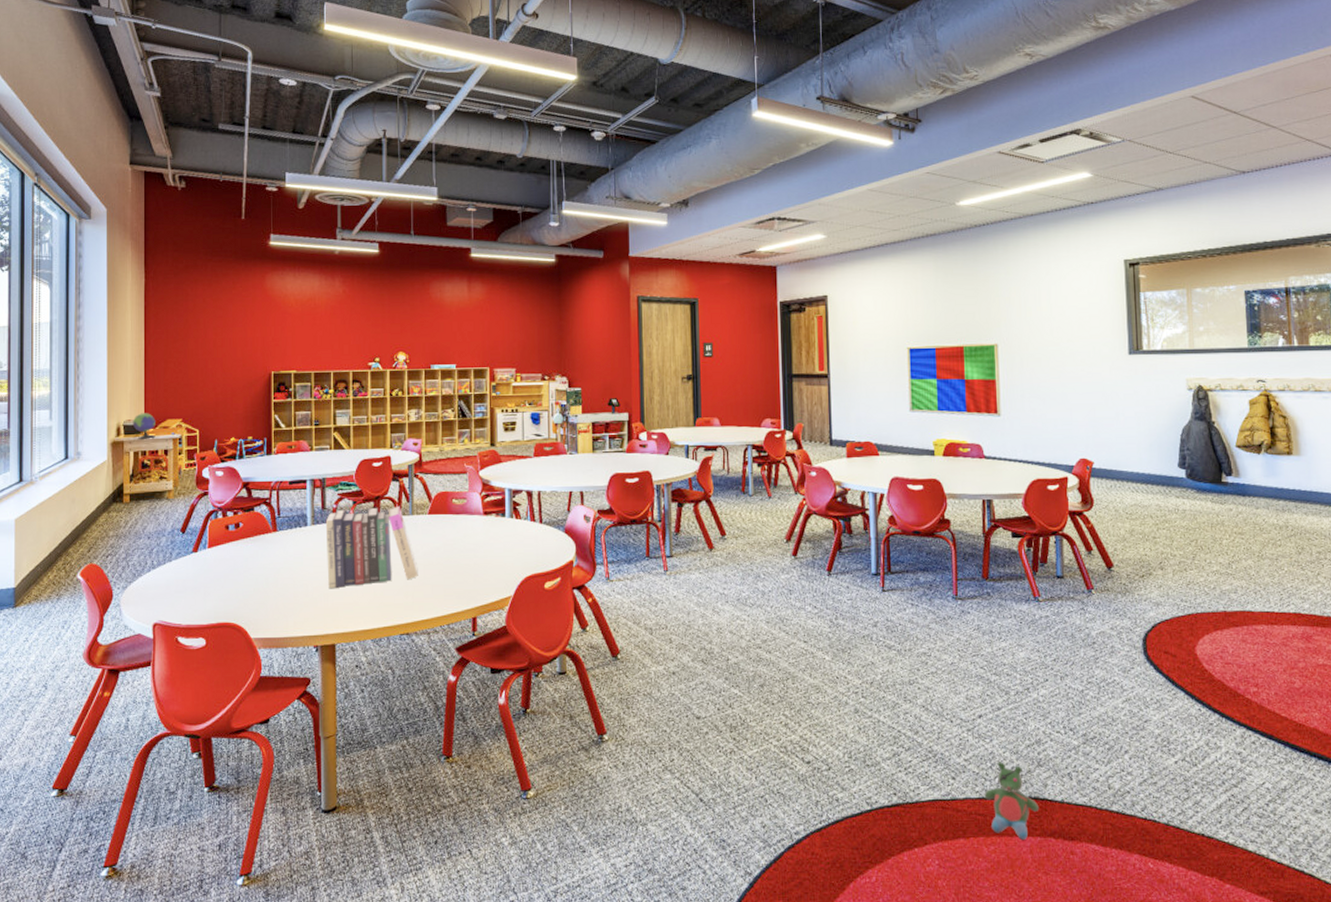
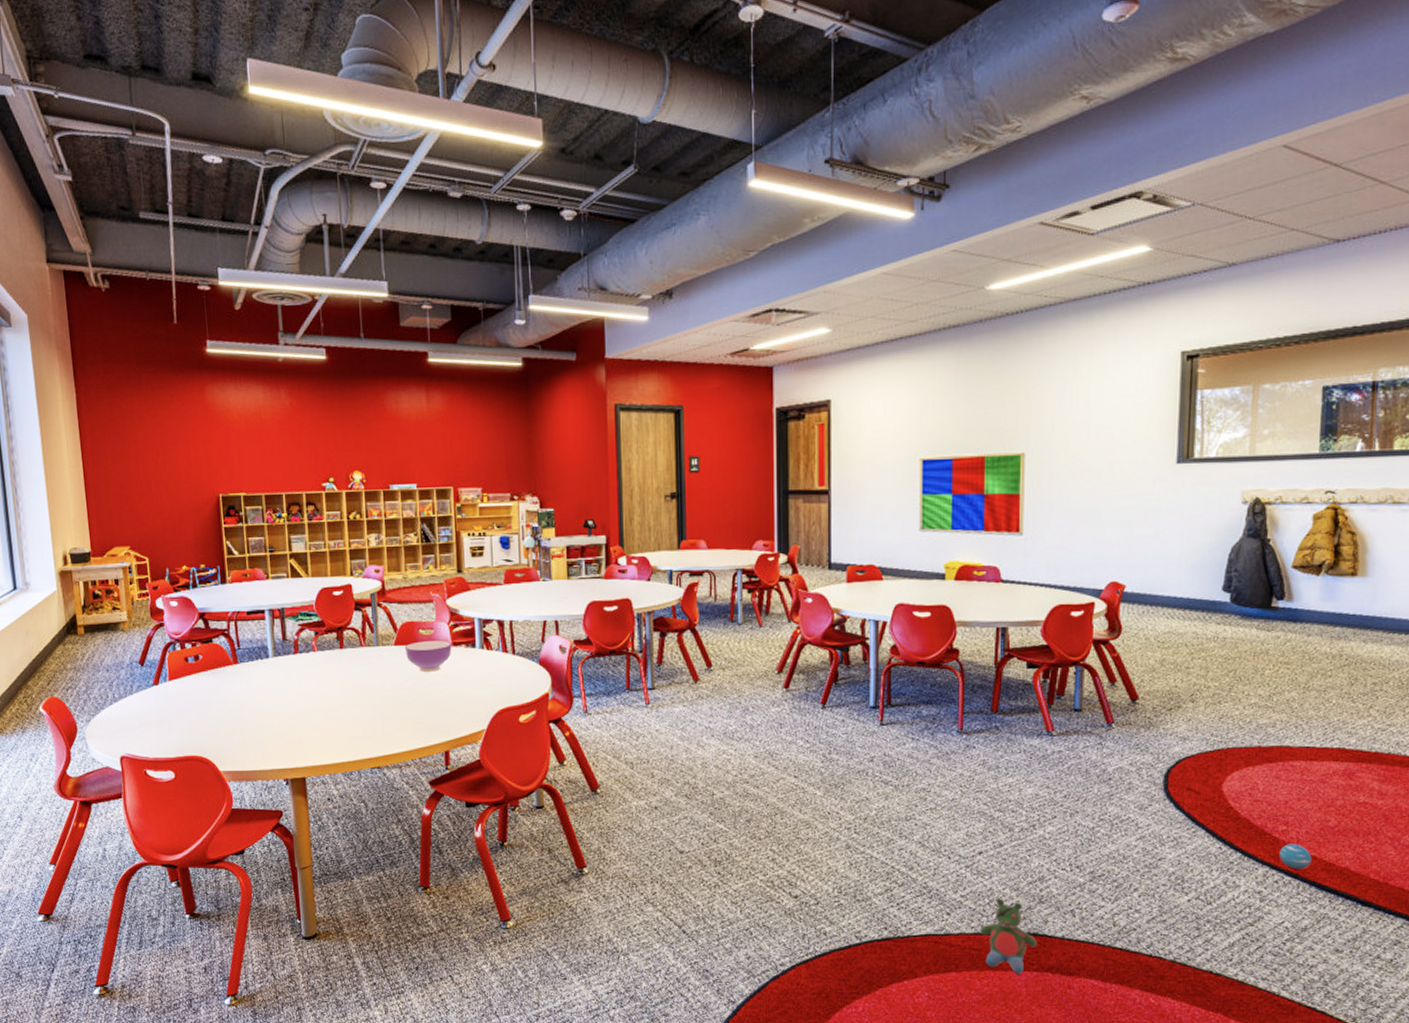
globe: present [132,413,155,439] -> none [78,540,104,568]
books: present [325,505,418,589] -> none [287,636,387,722]
bowl: none [438,510,483,540] -> present [404,641,452,672]
toy ball: none [1253,705,1283,730] -> present [1279,844,1312,869]

